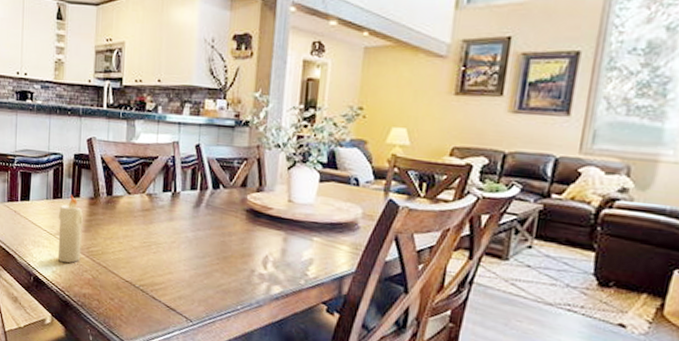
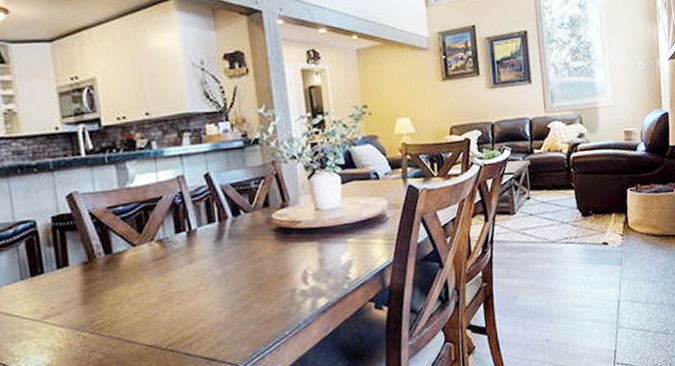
candle: present [57,195,83,263] -> none [42,266,84,351]

